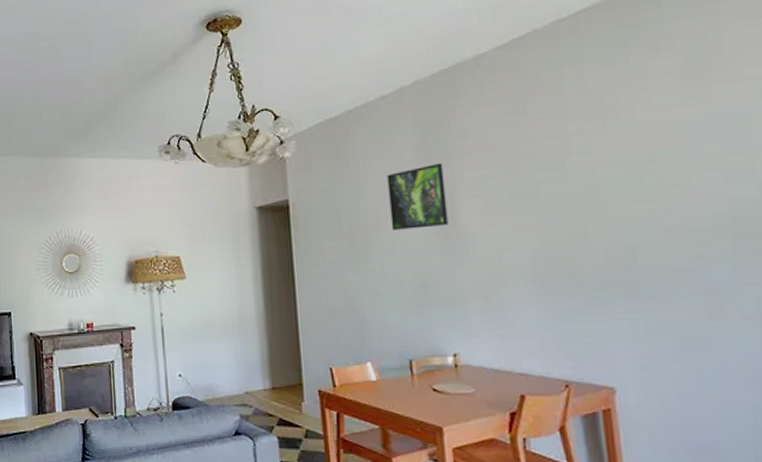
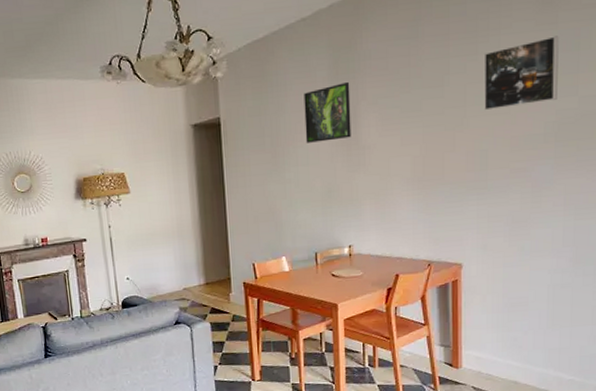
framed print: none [614,111,727,198] -> present [483,36,559,111]

